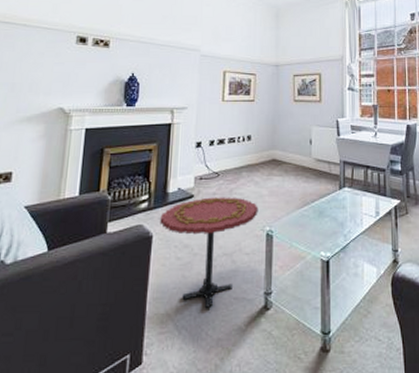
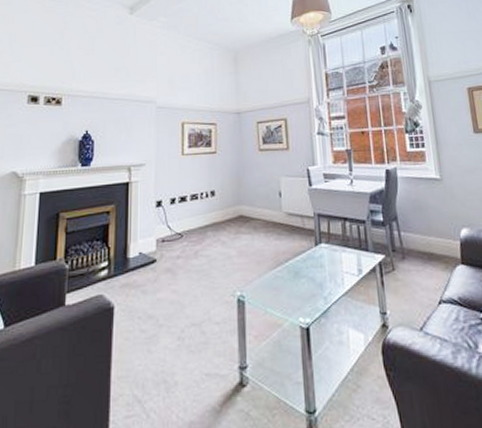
side table: present [160,197,259,308] -> none [121,259,227,386]

